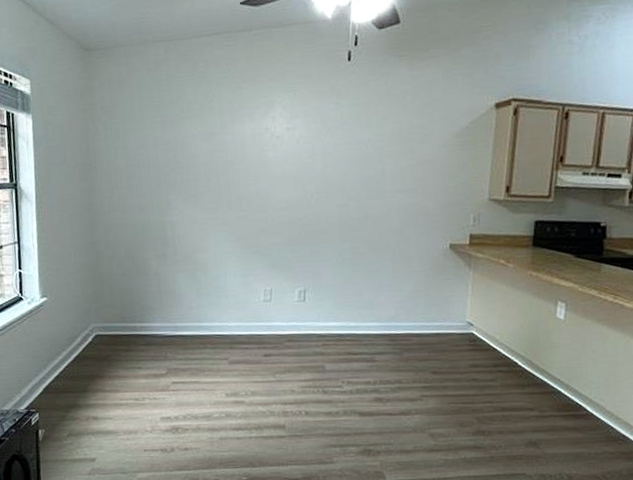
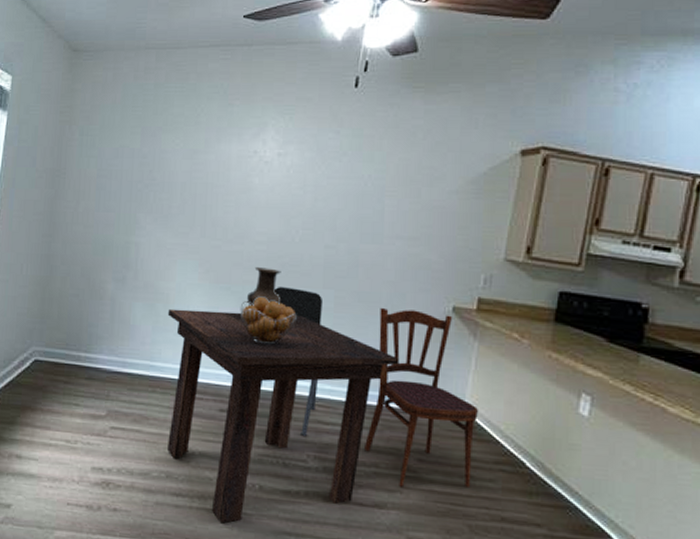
dining table: none [208,267,410,446] -> present [167,308,400,523]
fruit basket: none [270,255,321,296] -> present [240,296,298,345]
vase: none [276,230,306,265] -> present [247,267,282,306]
dining chair: none [298,244,345,367] -> present [275,286,324,436]
dining chair: none [387,251,477,396] -> present [363,307,478,487]

